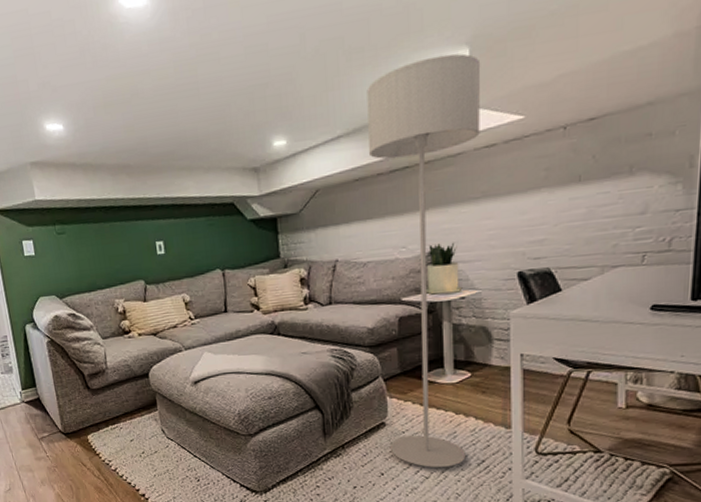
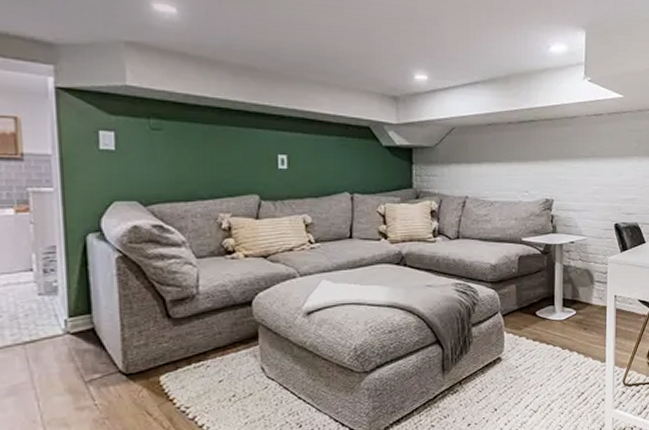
floor lamp: present [366,53,481,467] -> none [501,31,594,401]
planter: present [425,242,463,295] -> none [542,192,572,237]

